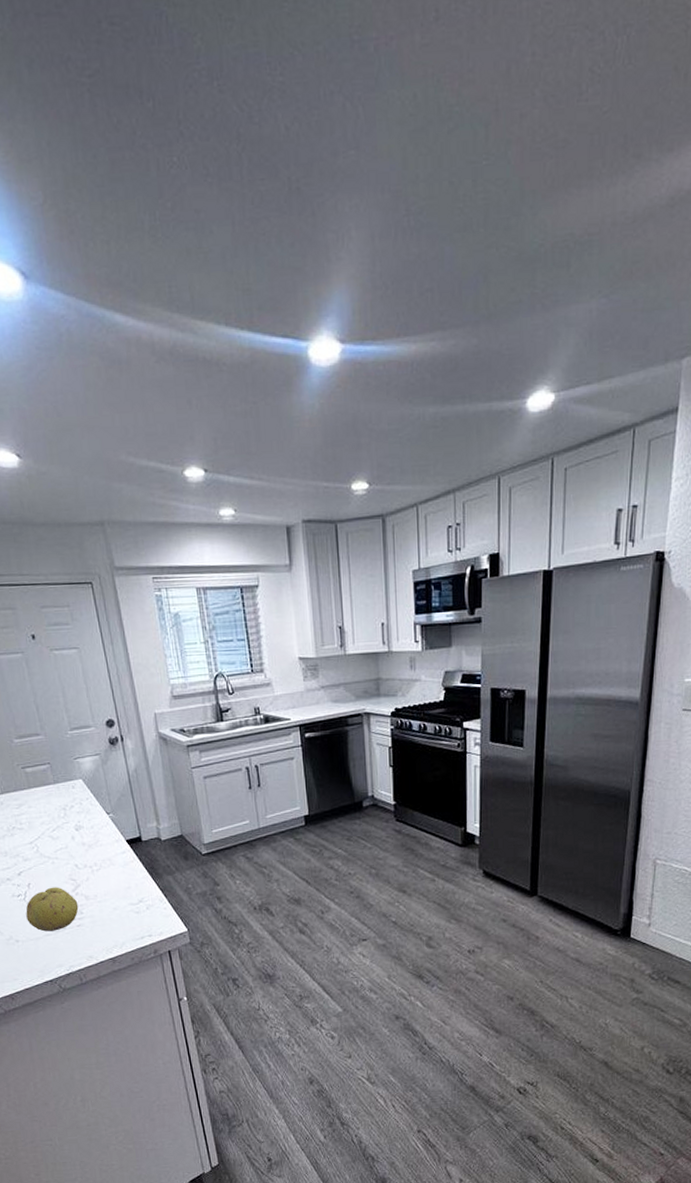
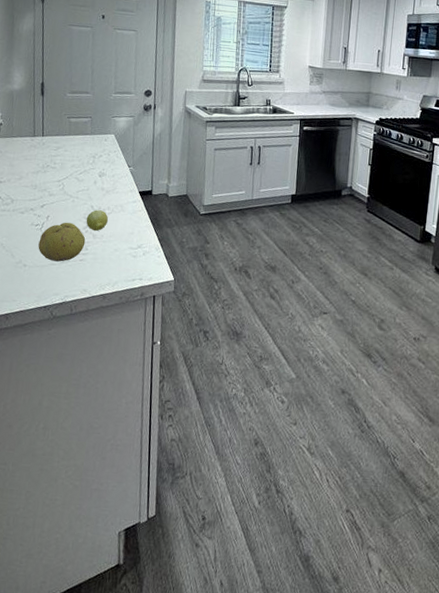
fruit: none [73,868,99,892] -> present [86,210,109,232]

